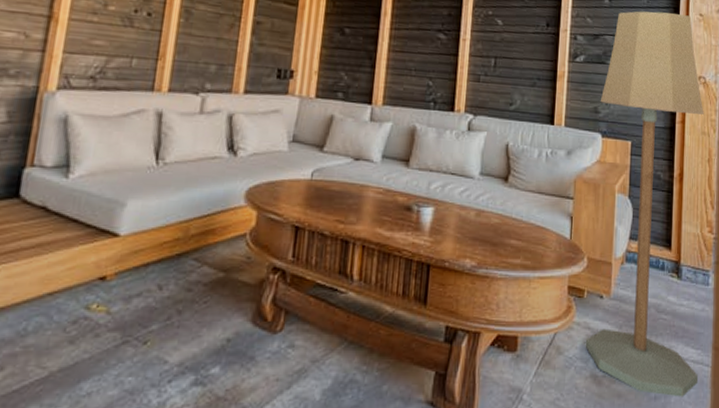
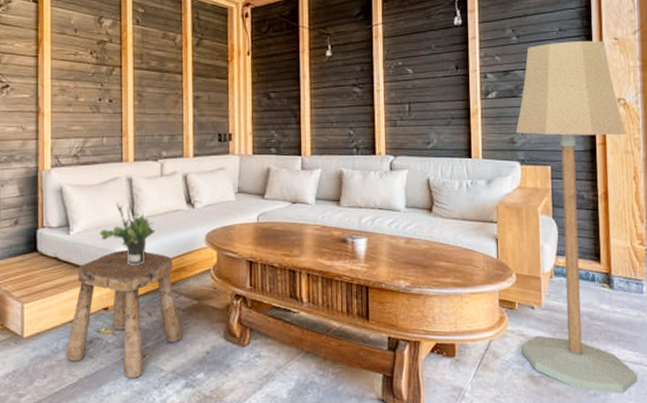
stool: none [36,202,200,372] -> present [66,250,183,378]
potted plant: none [108,141,184,223] -> present [99,202,156,265]

